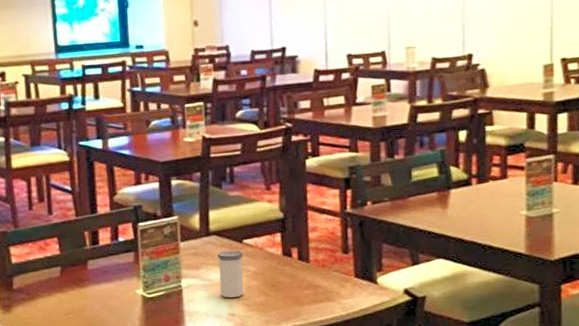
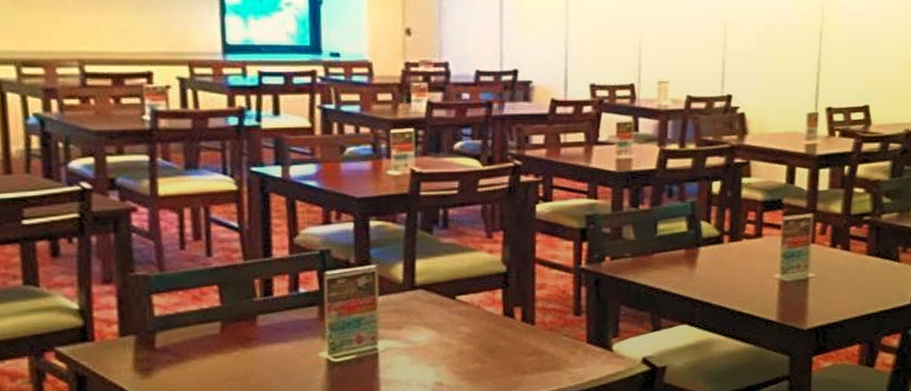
salt shaker: present [217,250,244,298] -> none [424,307,455,364]

